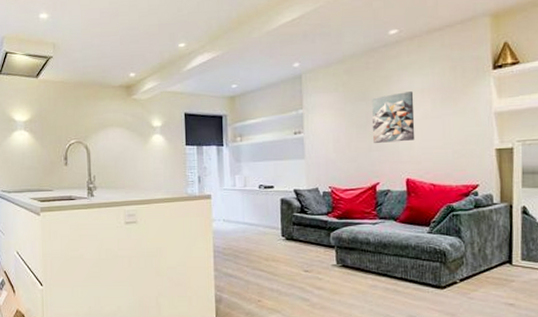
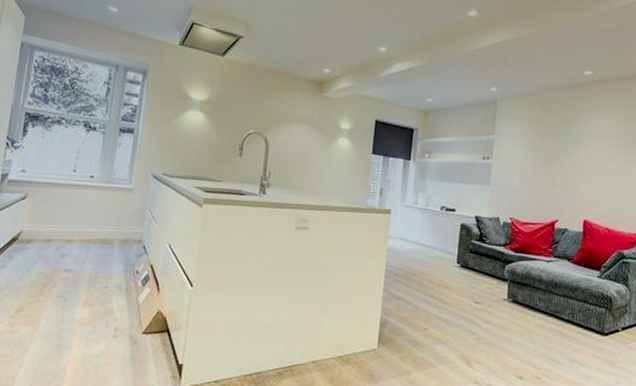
wall art: present [372,92,415,143] -> none [556,133,600,183]

